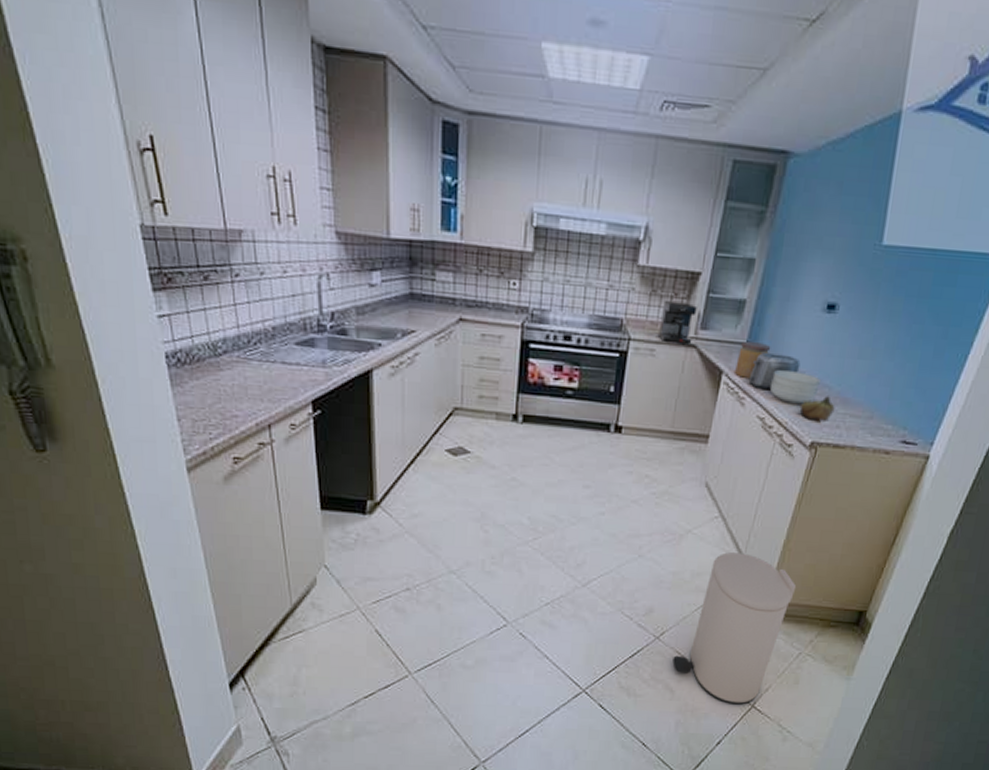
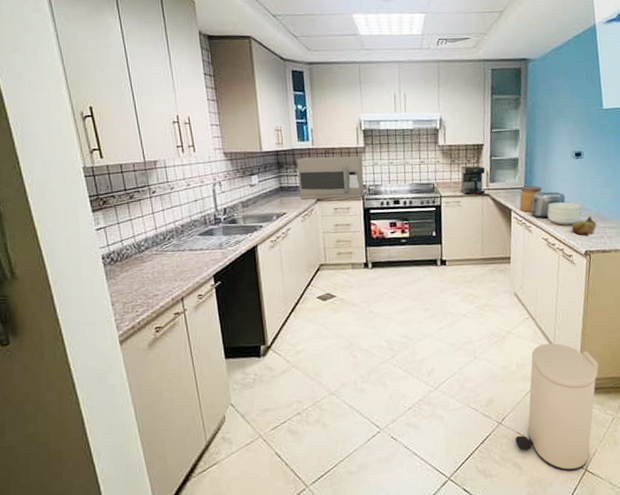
microwave: none [435,255,529,325] -> present [296,156,364,200]

